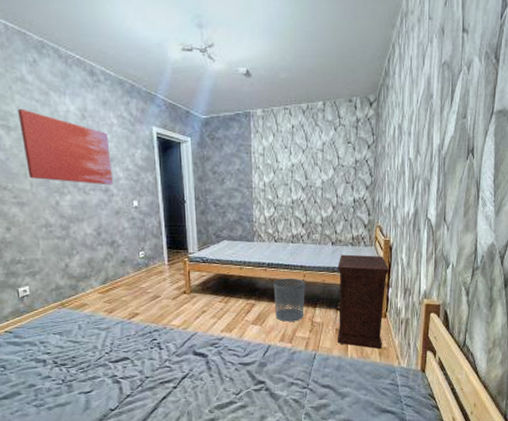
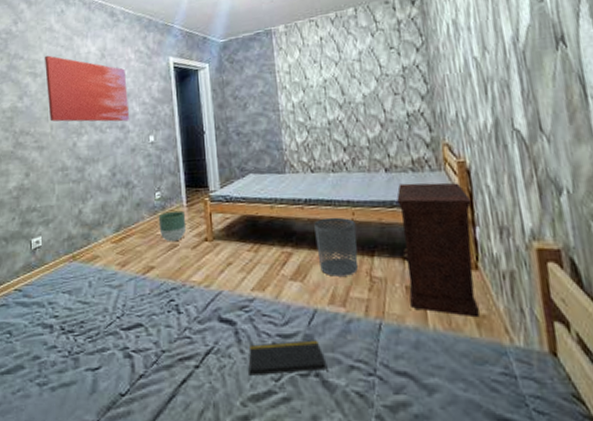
planter: none [142,268,168,294] -> present [158,210,187,242]
notepad: none [216,366,275,392] -> present [248,340,328,376]

